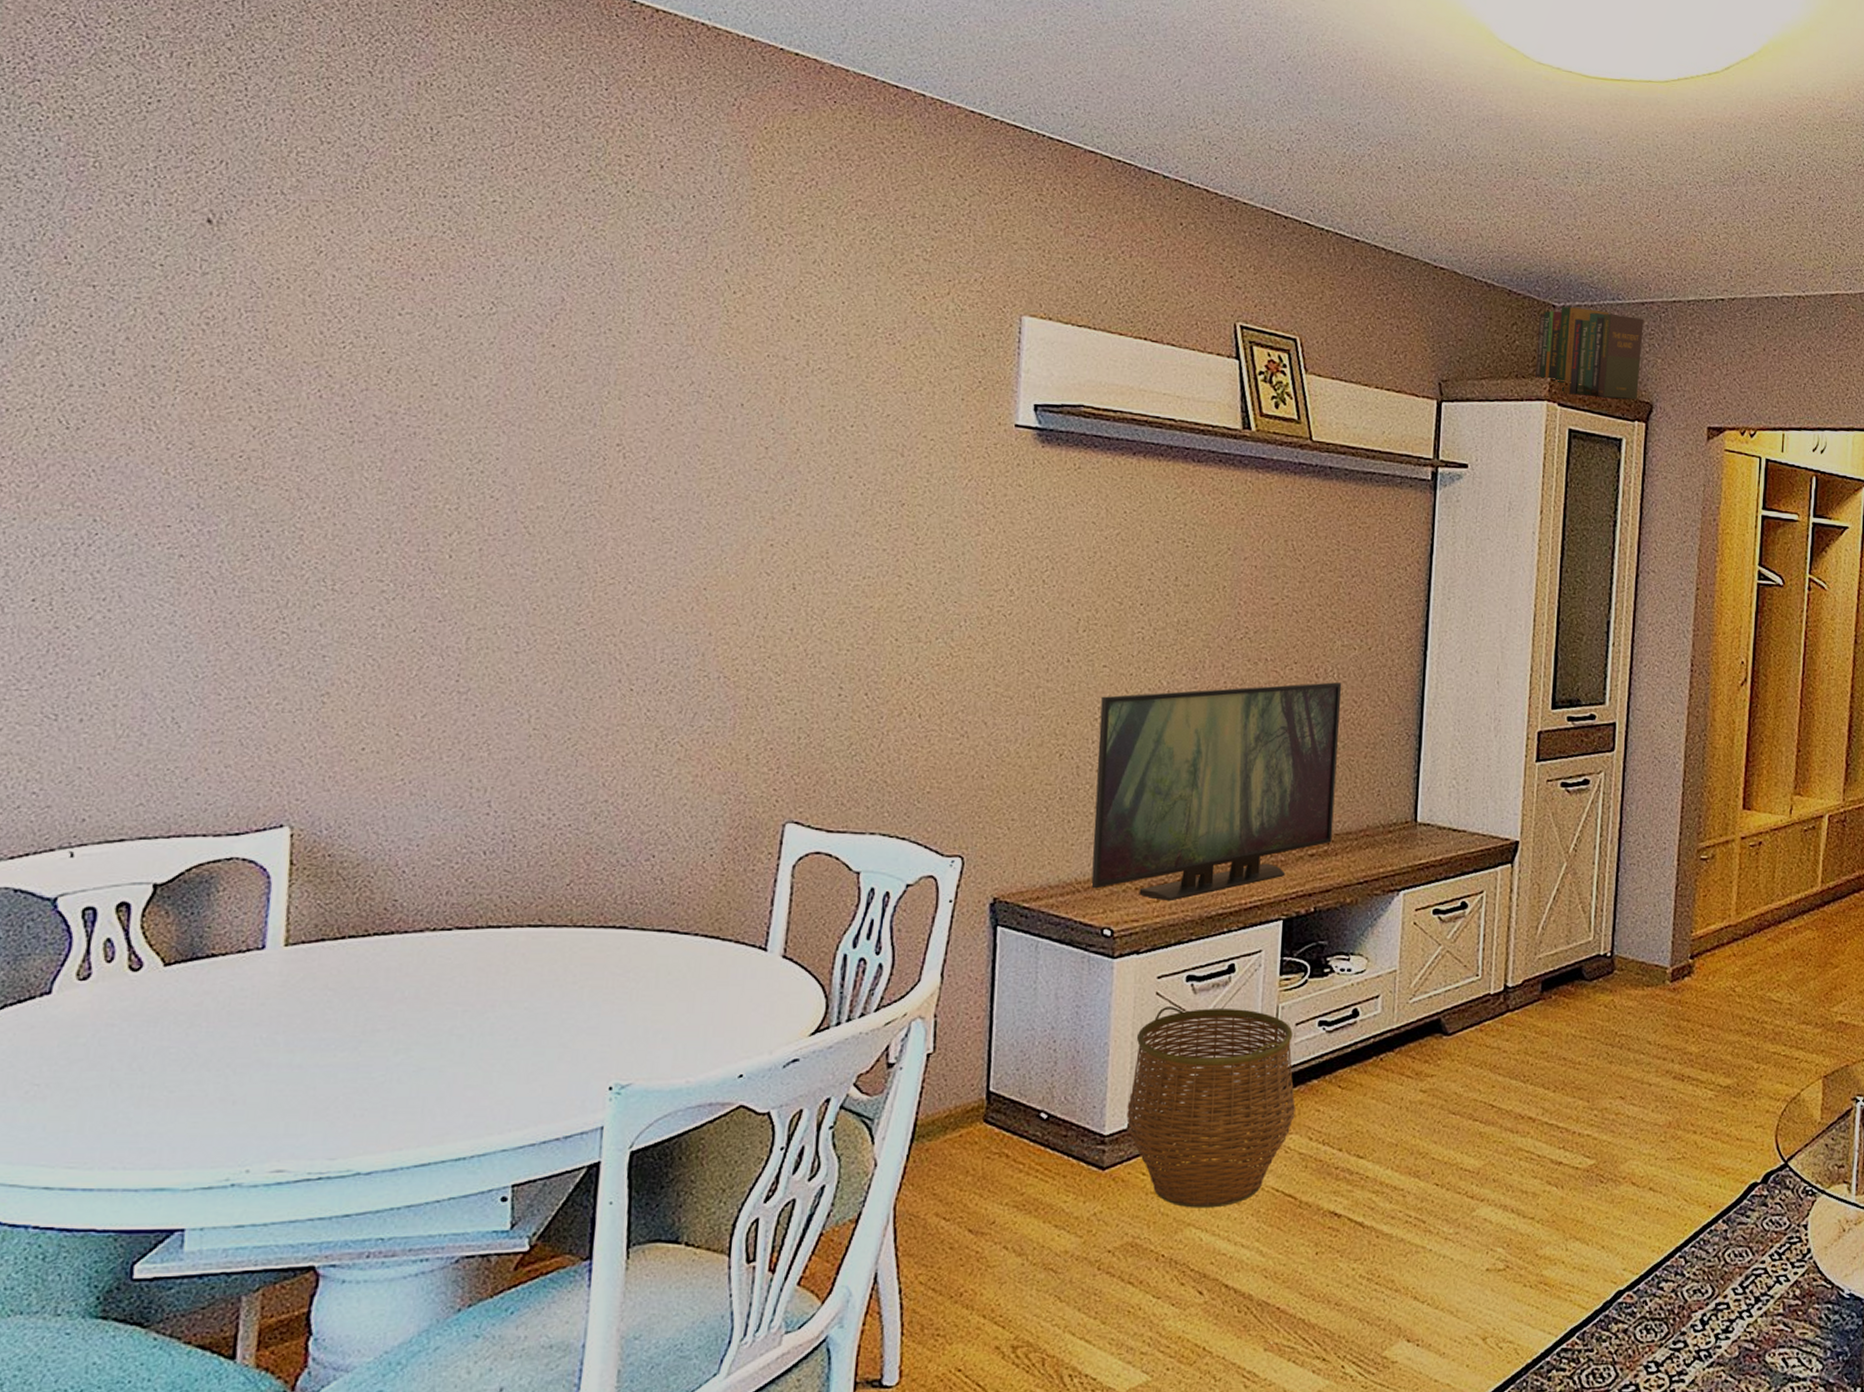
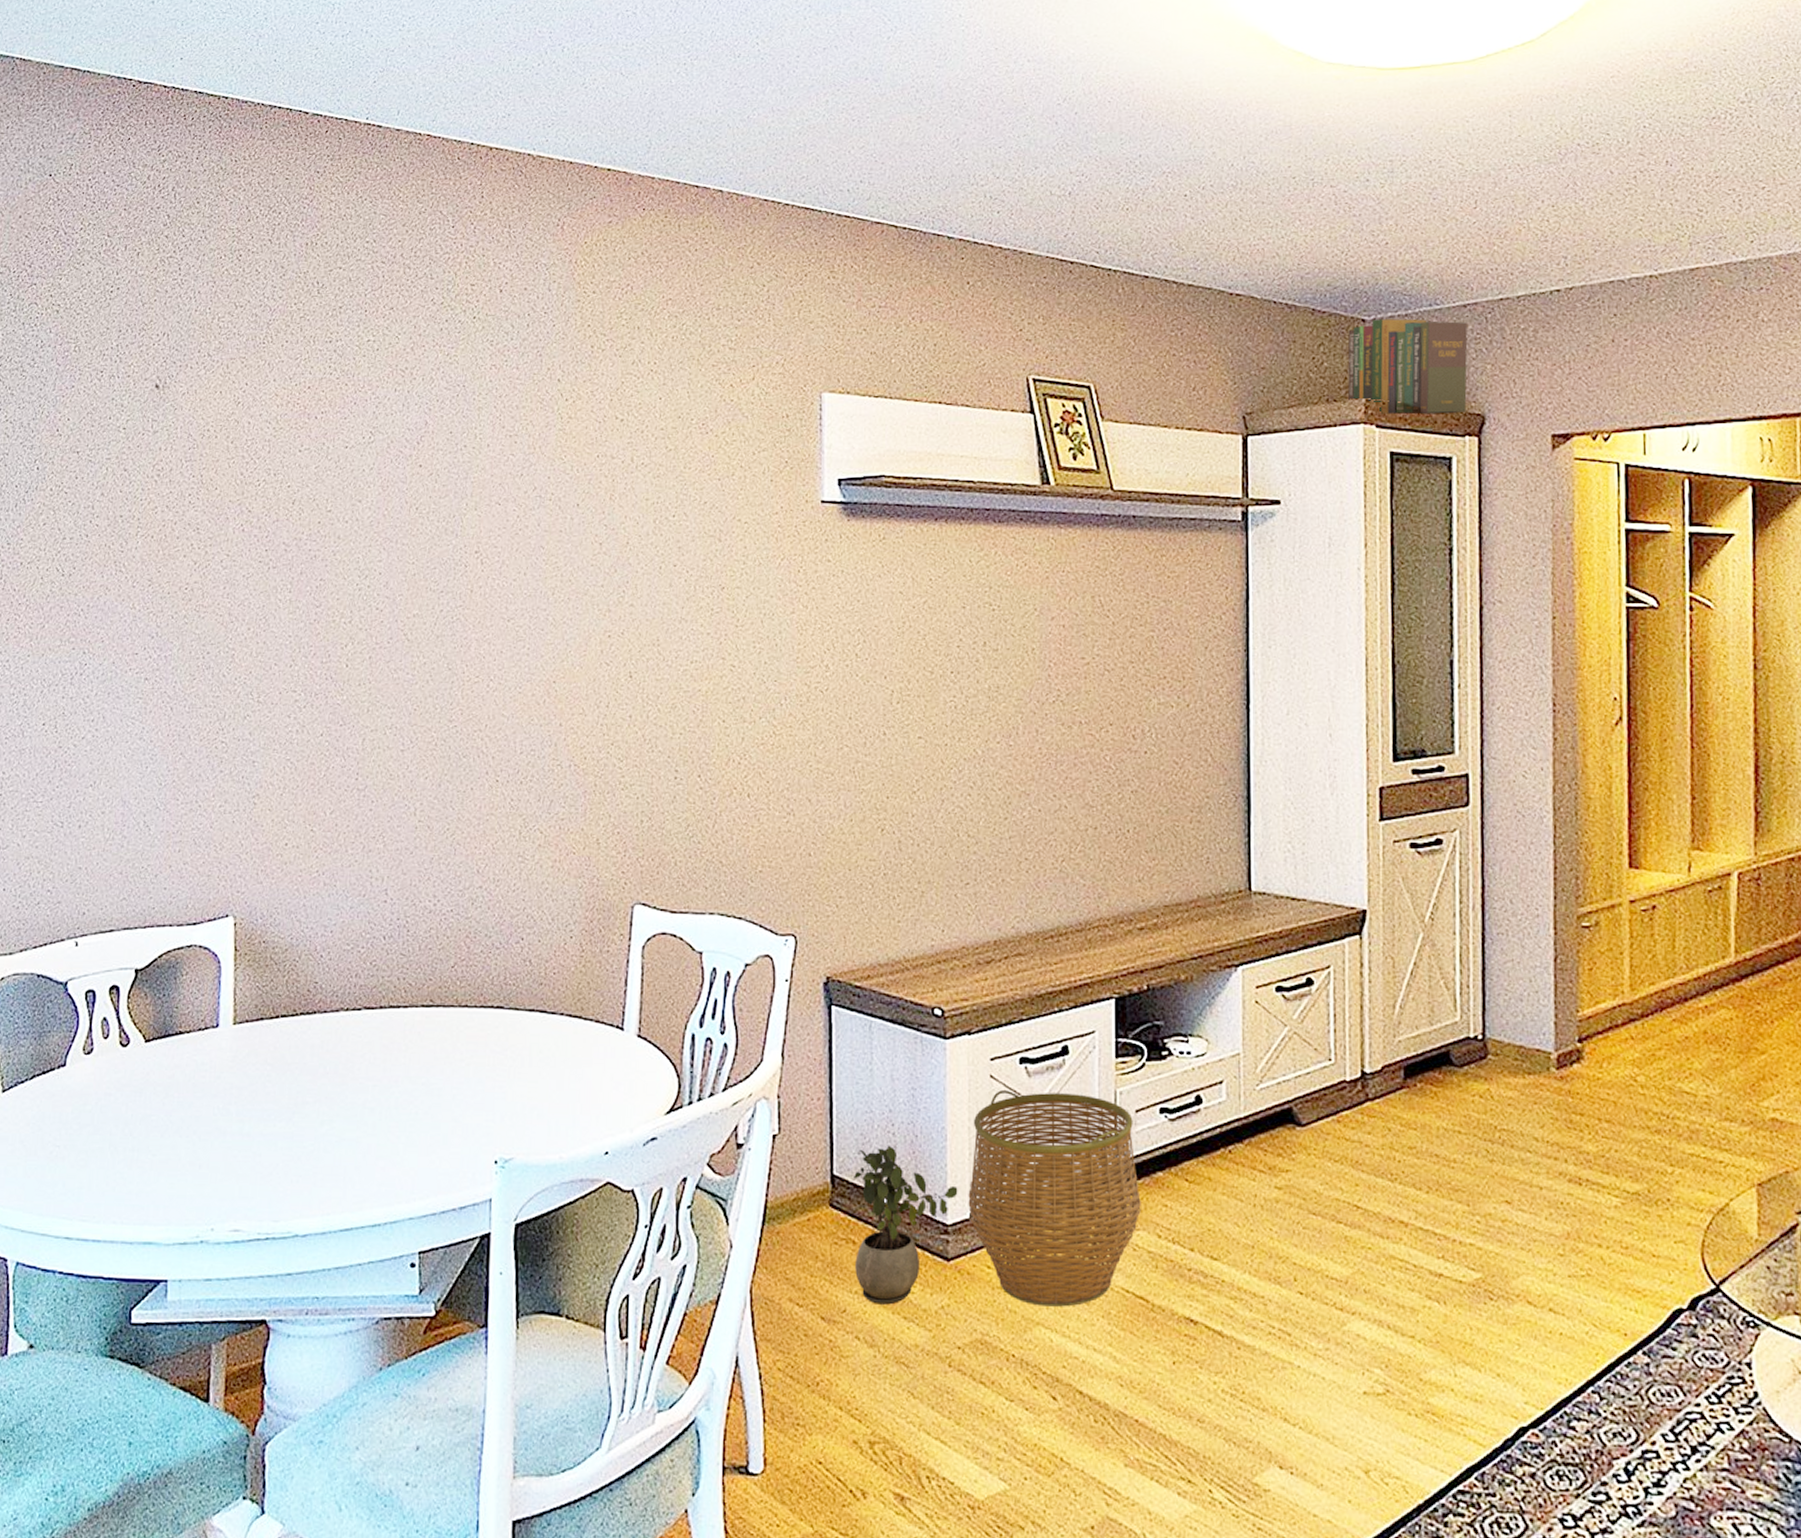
potted plant: none [1007,1061,1118,1215] -> present [854,1145,958,1305]
television: present [1091,682,1341,900] -> none [918,743,1161,978]

